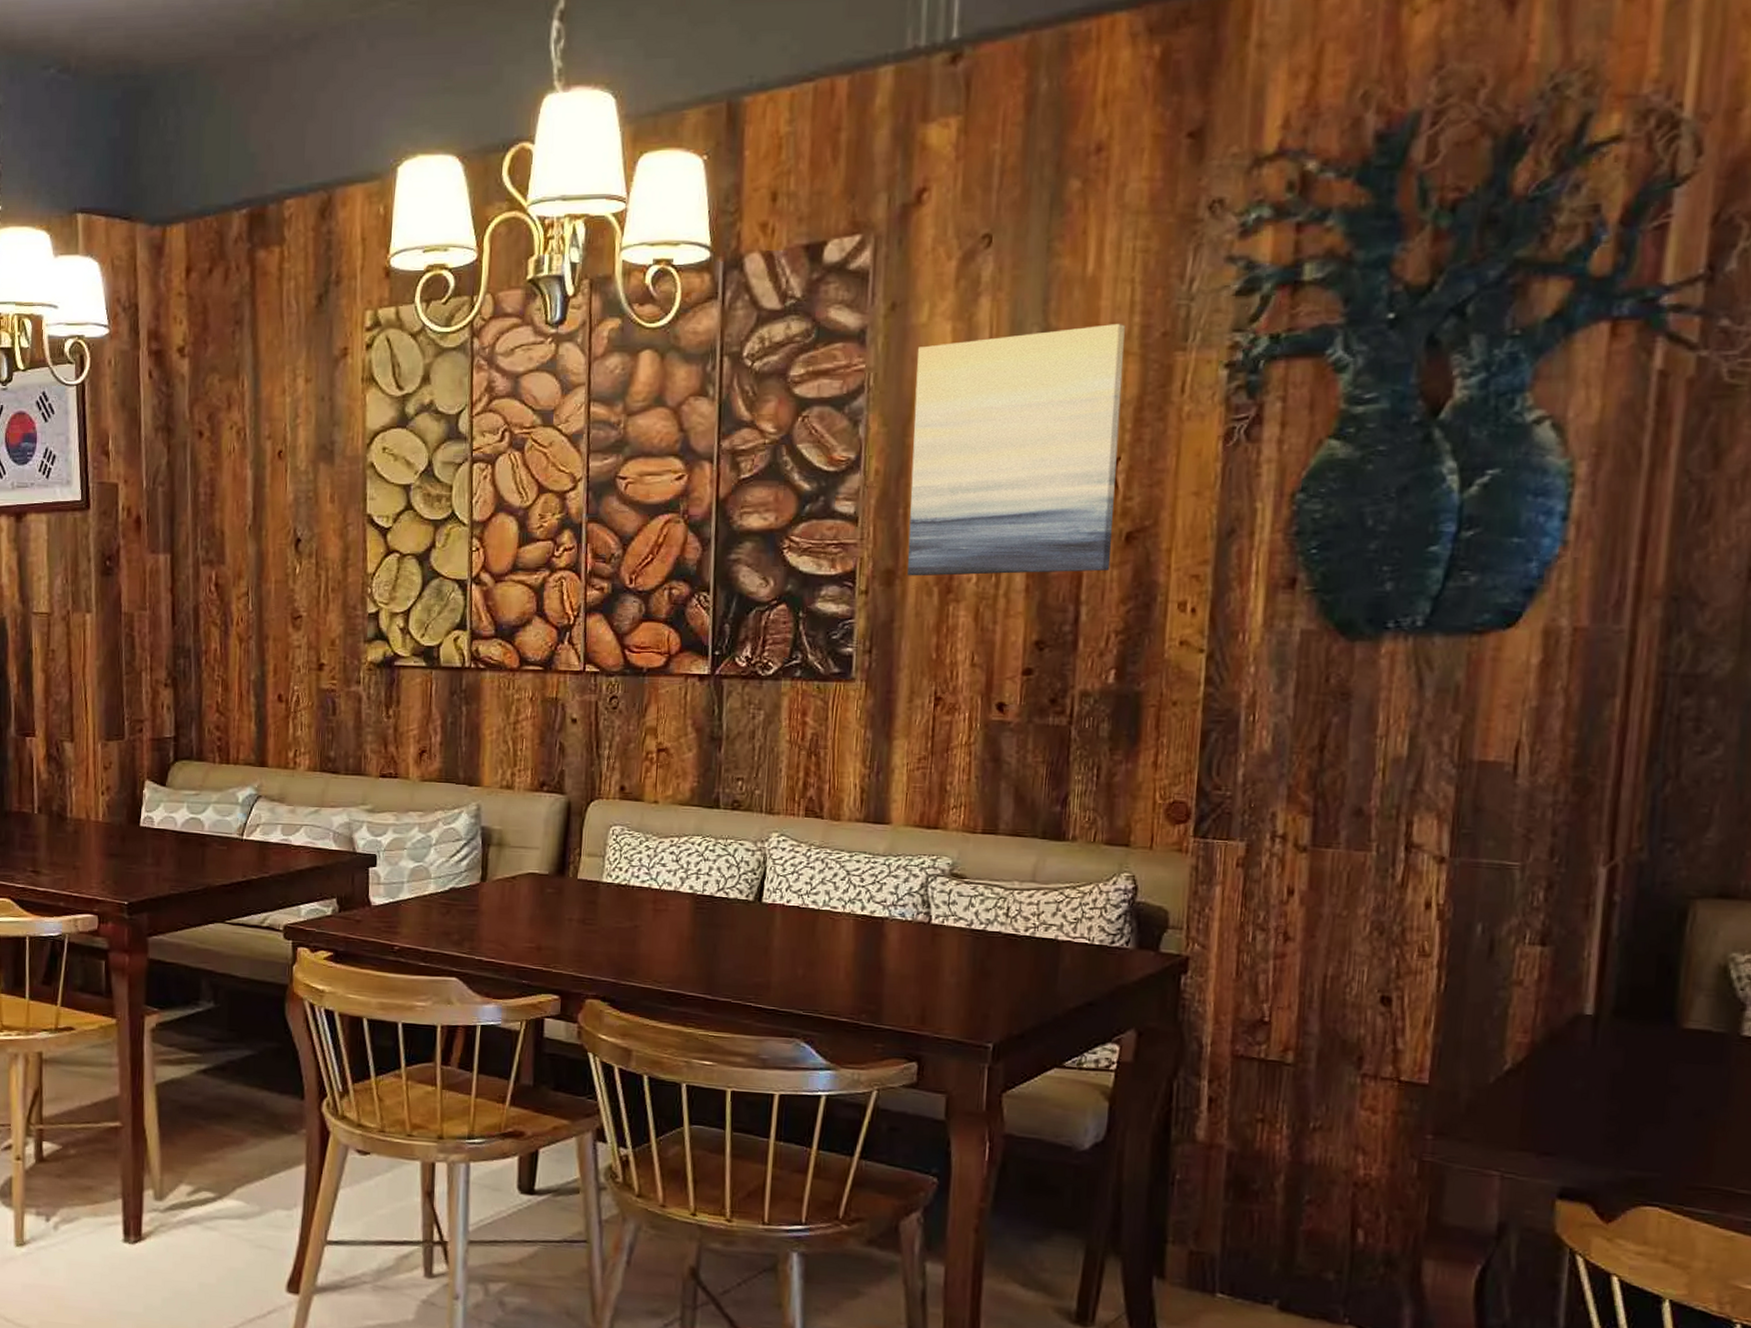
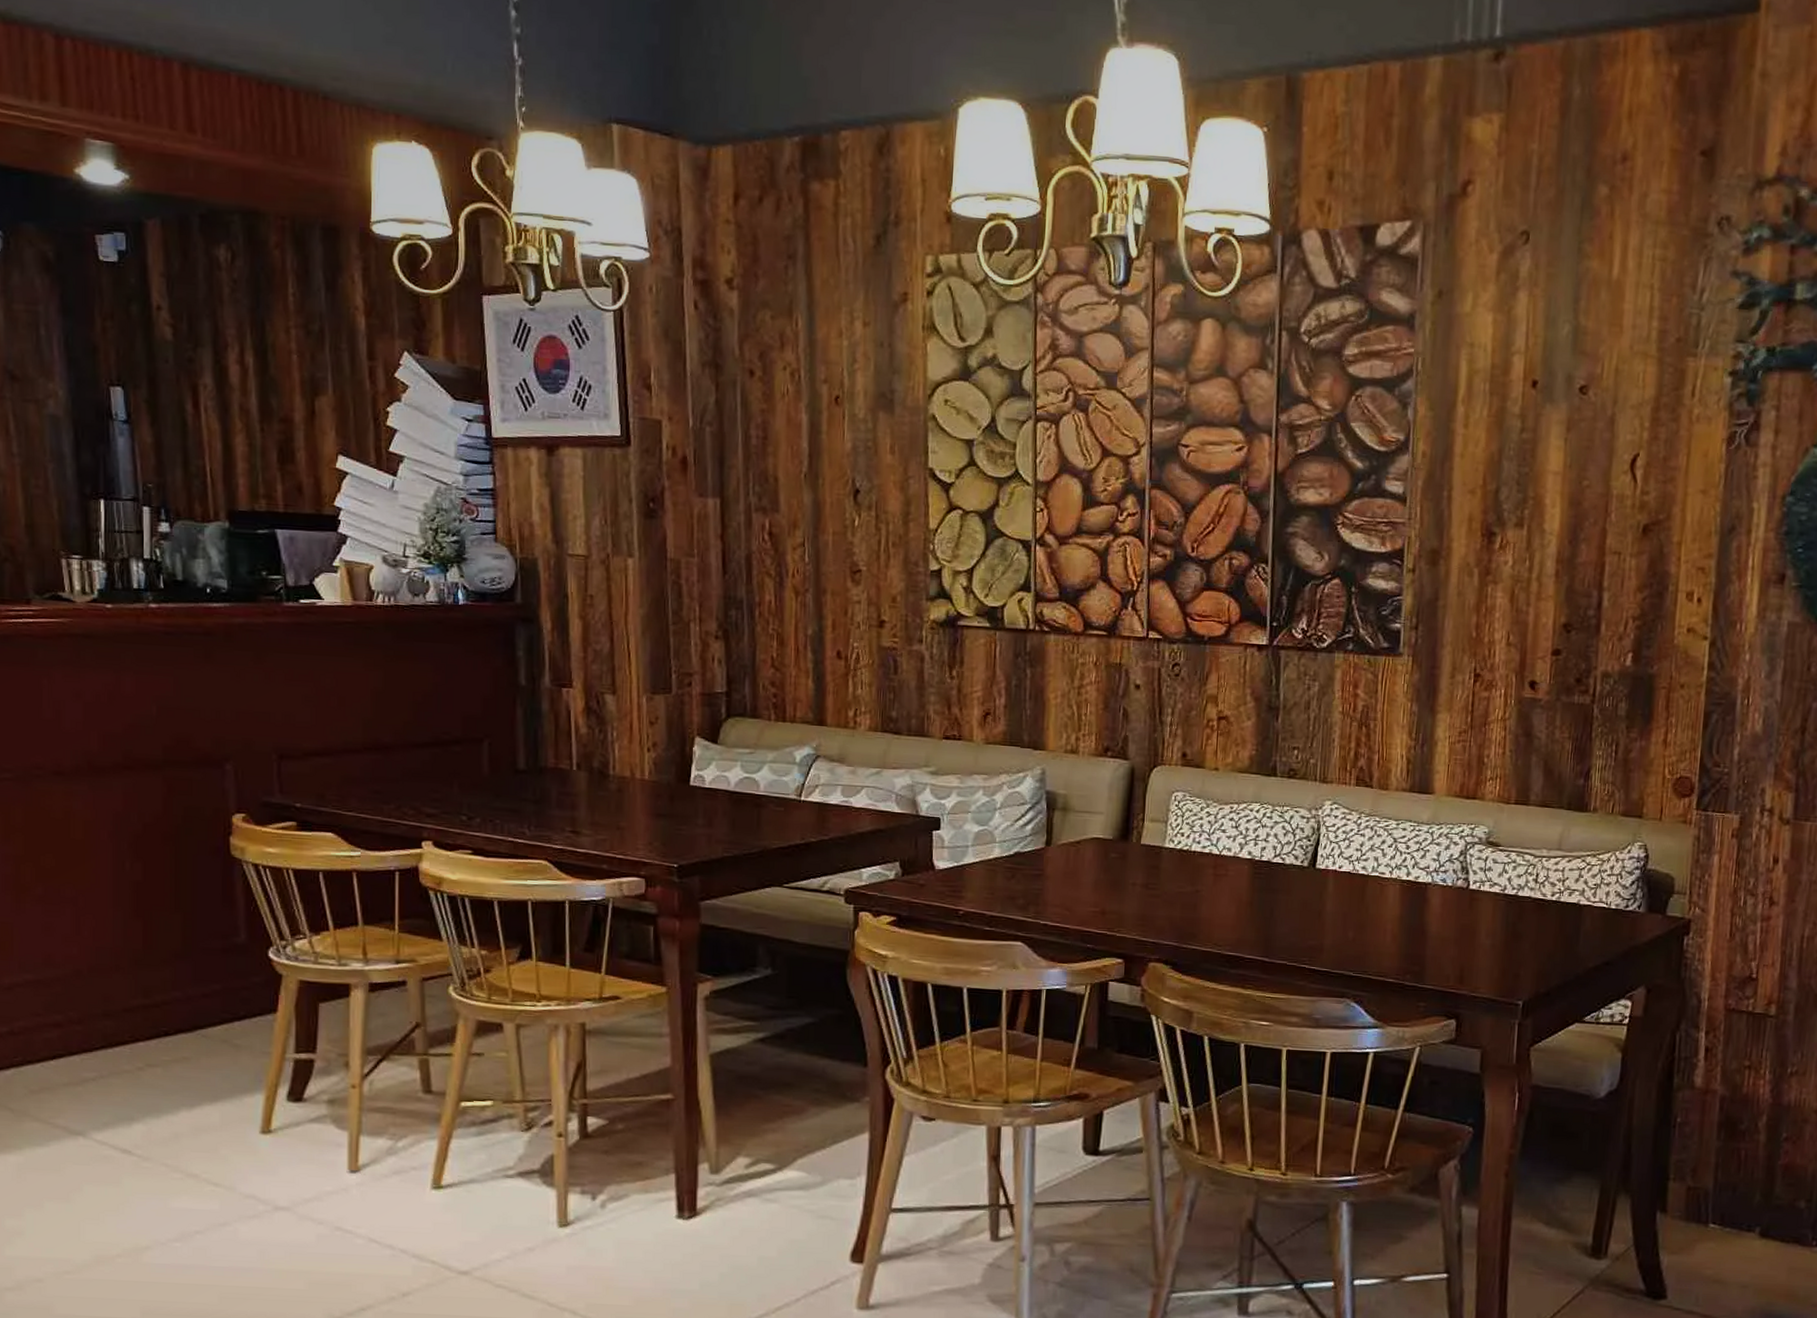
wall art: present [907,324,1125,576] -> none [1450,327,1645,560]

